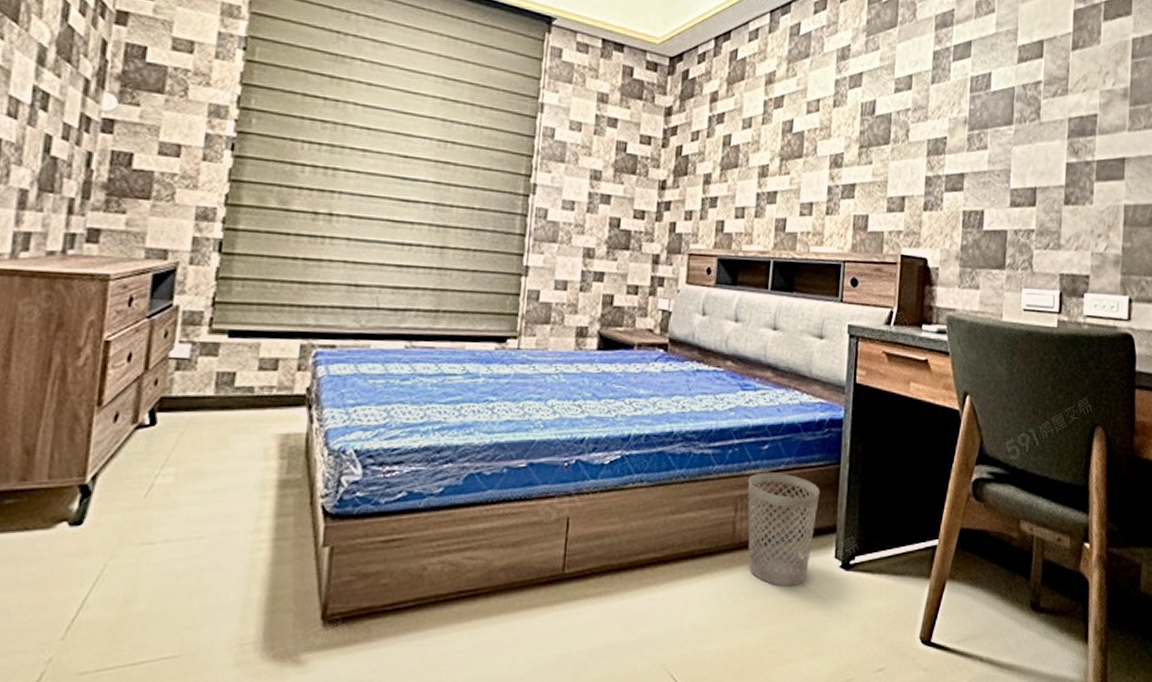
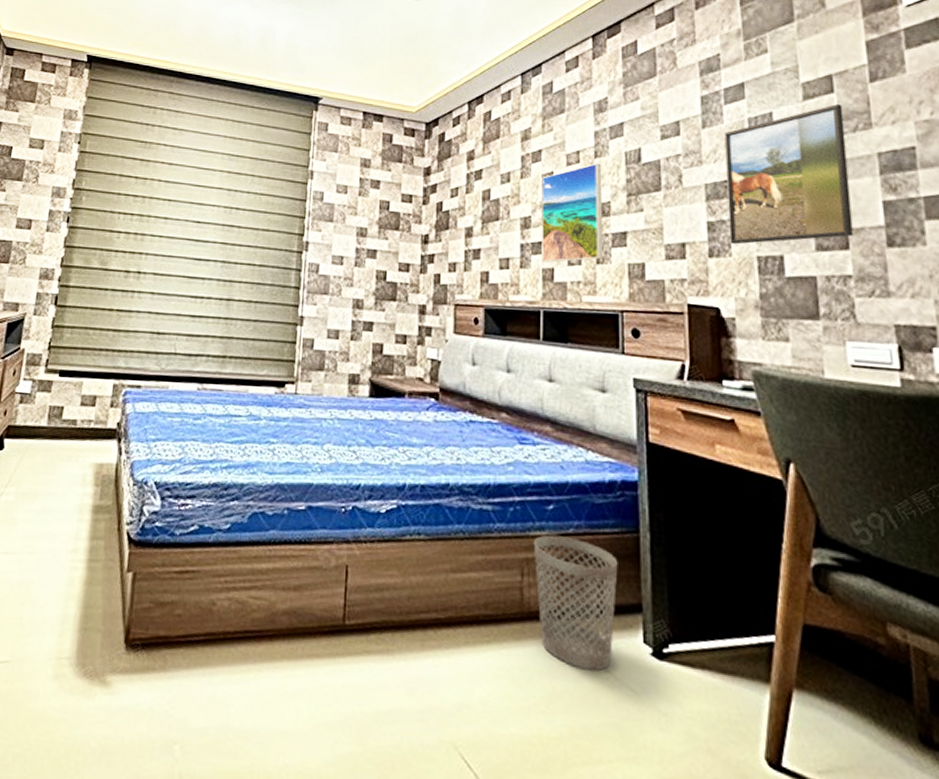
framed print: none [776,112,839,213] -> present [542,163,604,262]
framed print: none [942,69,1048,199] -> present [724,104,854,245]

